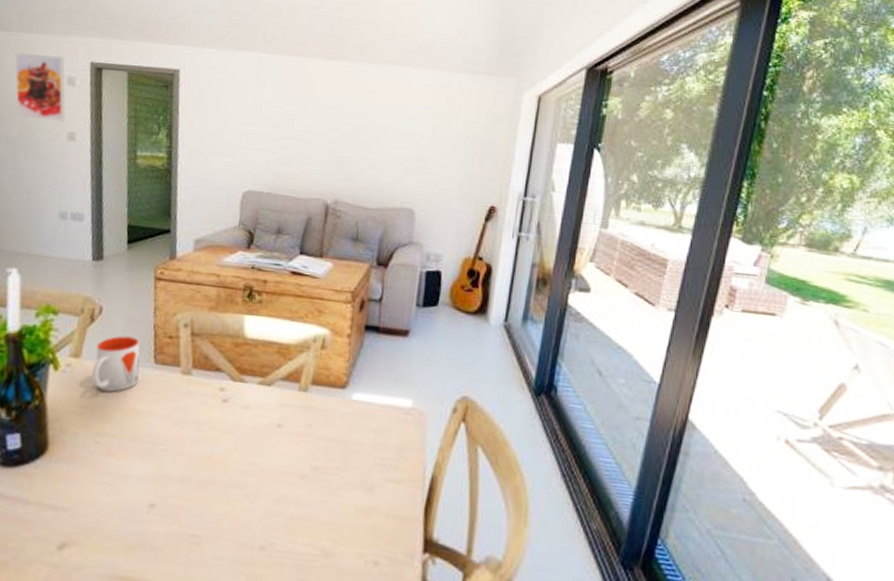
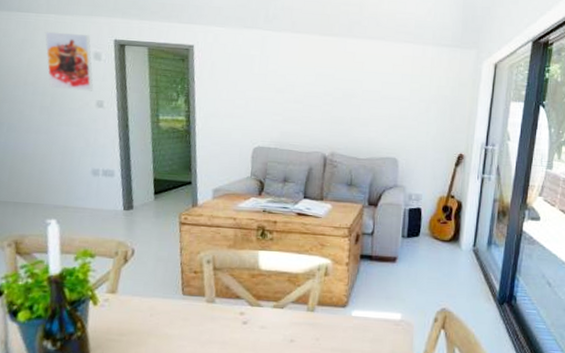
mug: present [91,336,140,392] -> none [127,273,170,321]

